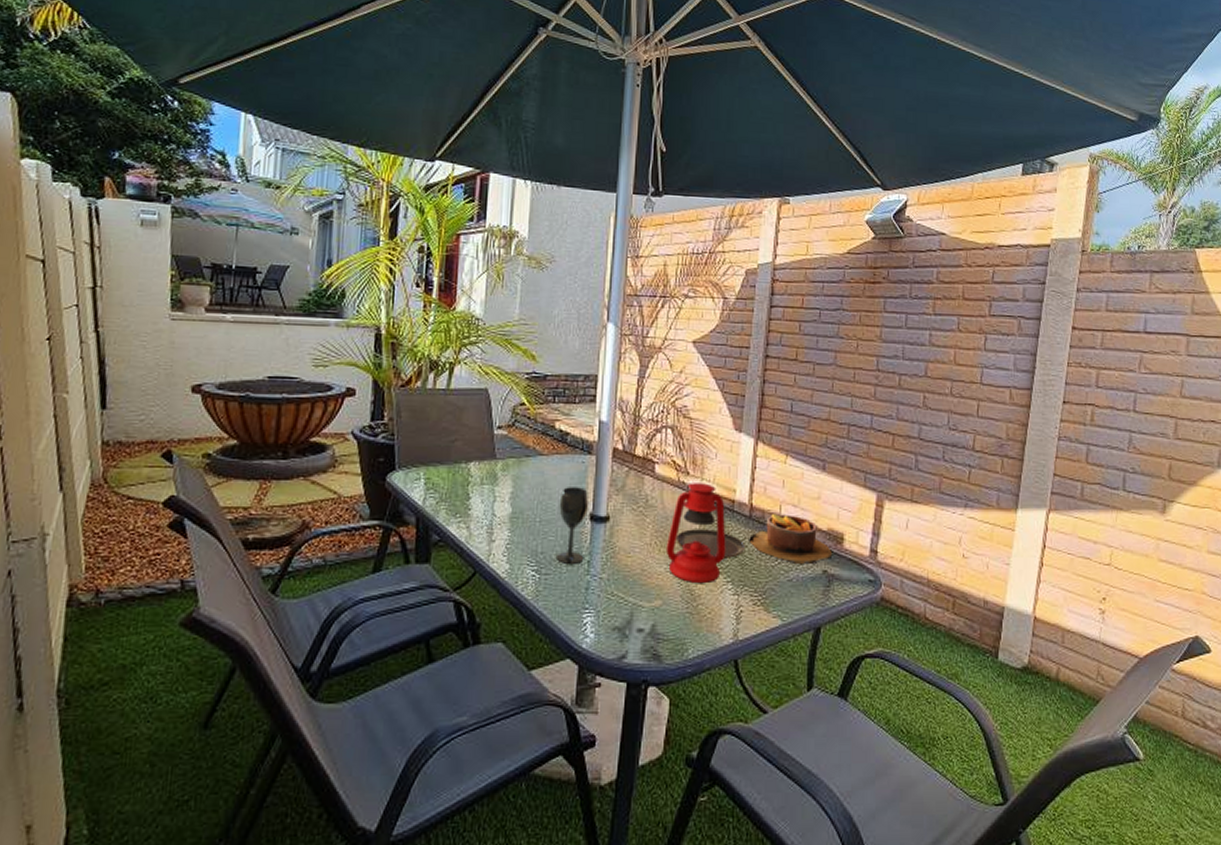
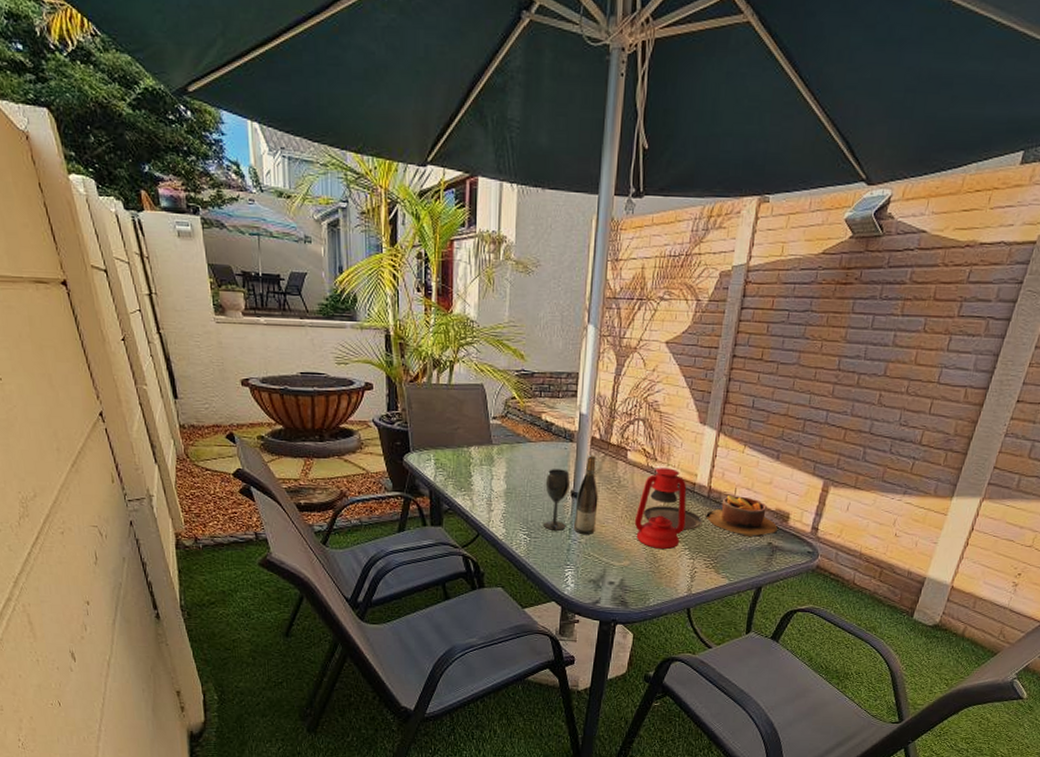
wine bottle: none [594,468,622,569] -> present [574,454,599,535]

